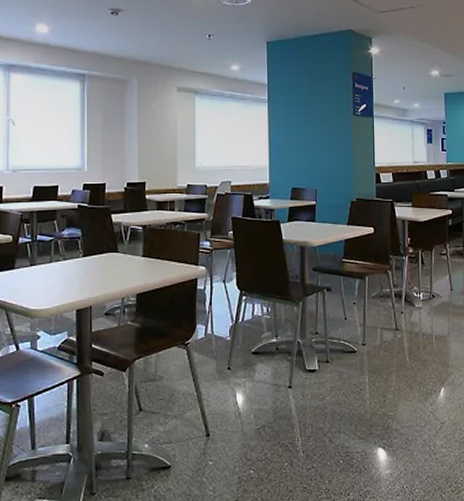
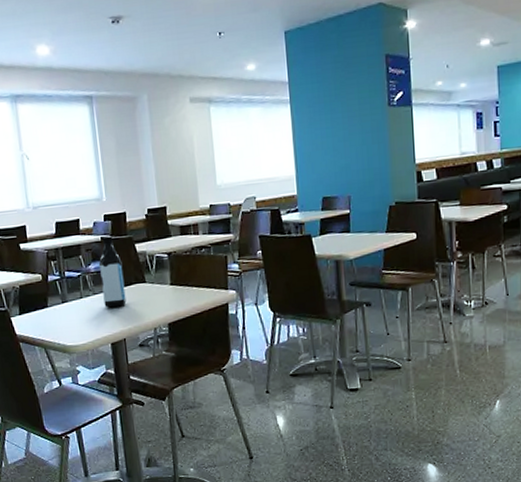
water bottle: none [72,205,97,274] -> present [98,236,127,308]

